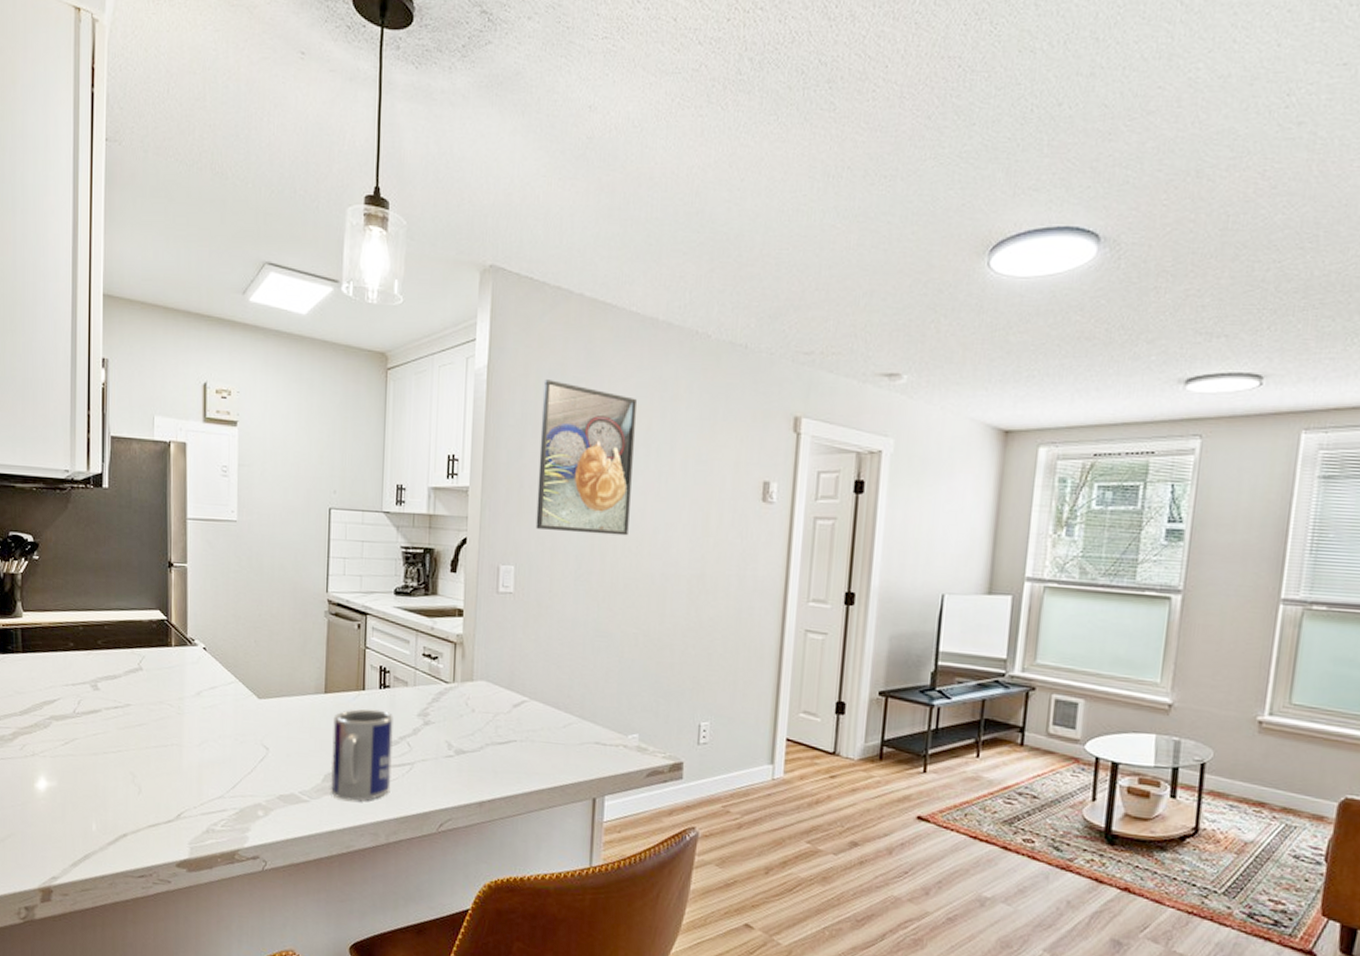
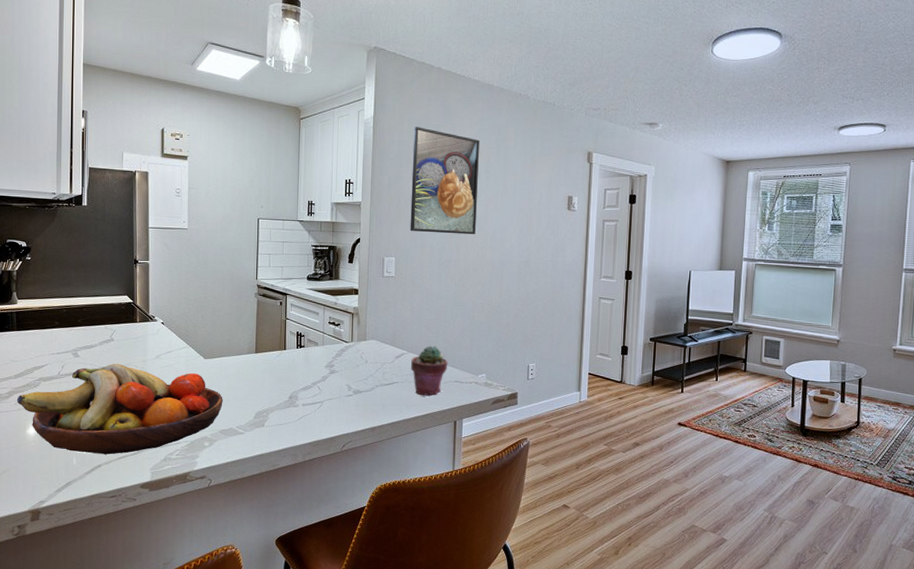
fruit bowl: none [22,700,282,821] -> present [16,364,223,455]
mug: present [330,709,393,801] -> none [260,363,307,431]
potted succulent: none [534,691,586,762] -> present [411,346,448,396]

